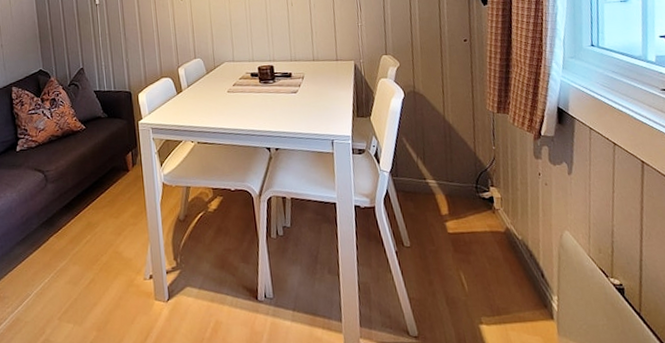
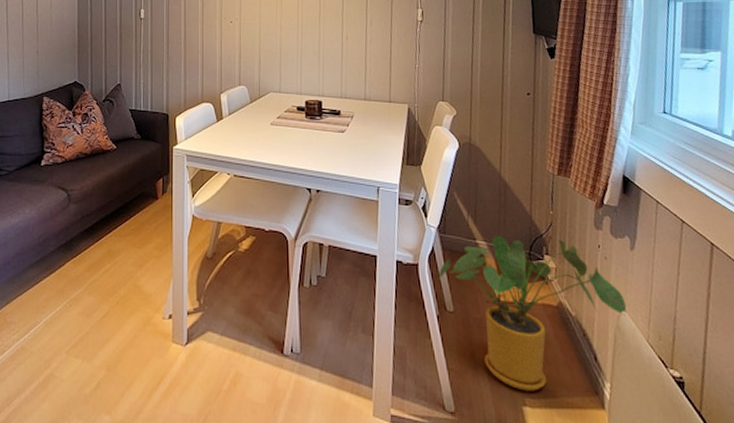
house plant: none [394,171,568,311] -> present [438,236,627,391]

